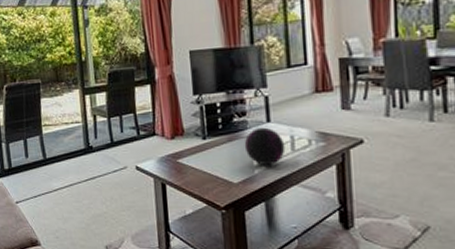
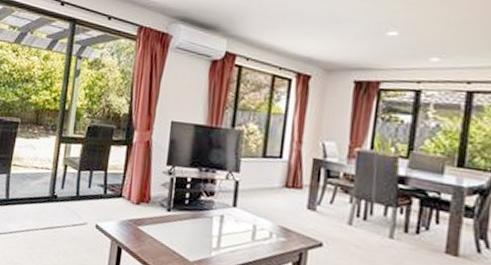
decorative orb: present [244,127,286,166] -> none [206,210,247,251]

